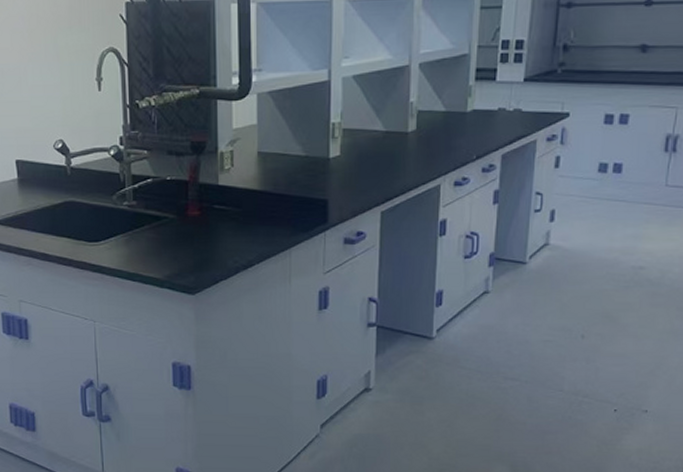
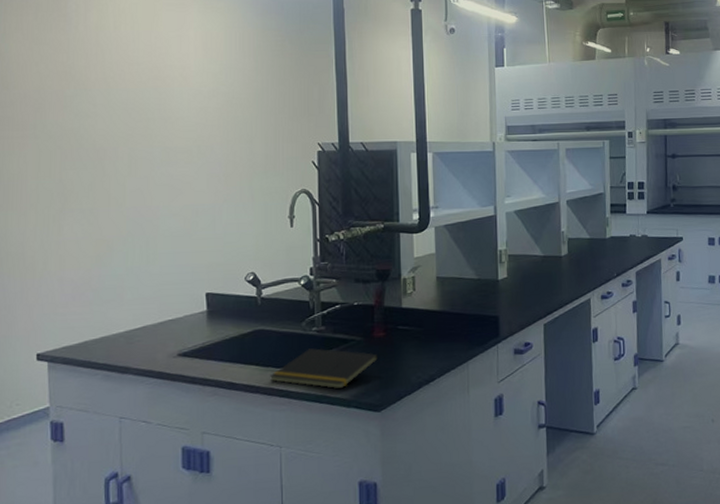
notepad: none [82,224,193,268] -> present [270,348,379,390]

